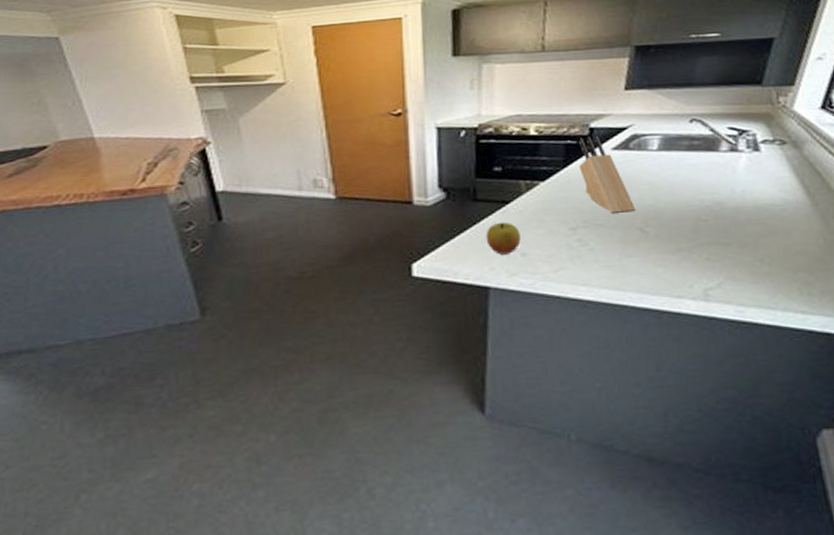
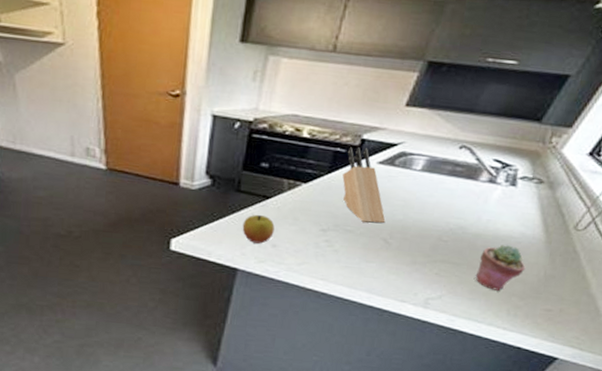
potted succulent: none [748,214,802,268] -> present [475,244,526,291]

